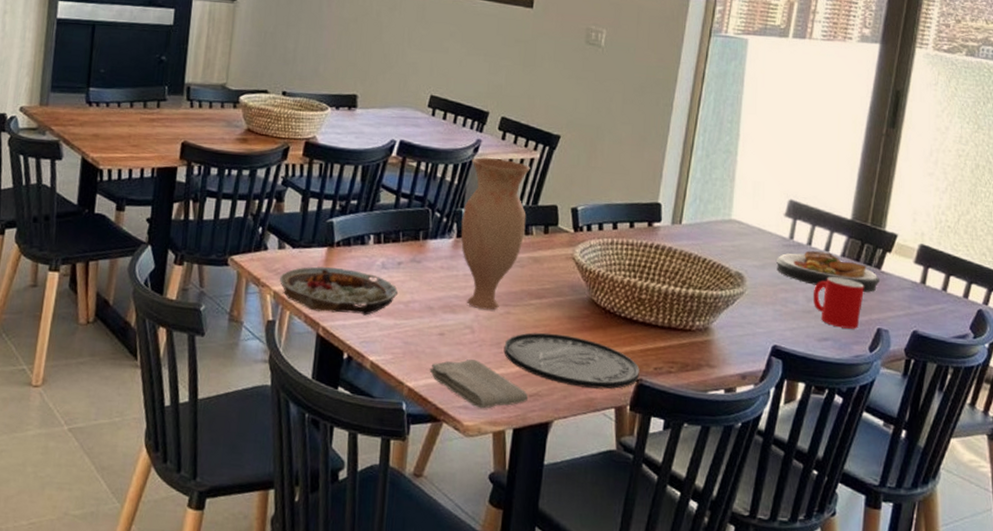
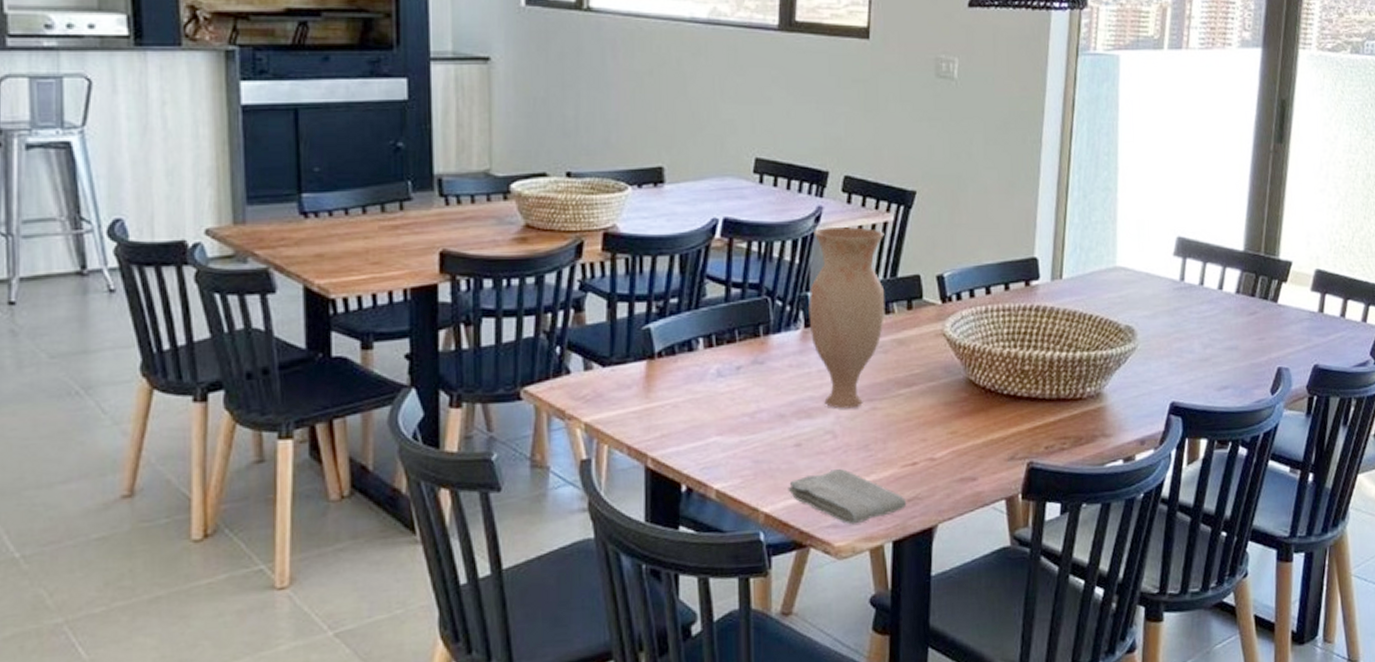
plate: present [280,266,398,315] -> none [590,383,740,440]
plate: present [503,332,640,389] -> none [873,424,1029,482]
plate: present [775,250,881,293] -> none [1167,291,1278,330]
cup: present [813,277,864,329] -> none [1209,317,1262,373]

